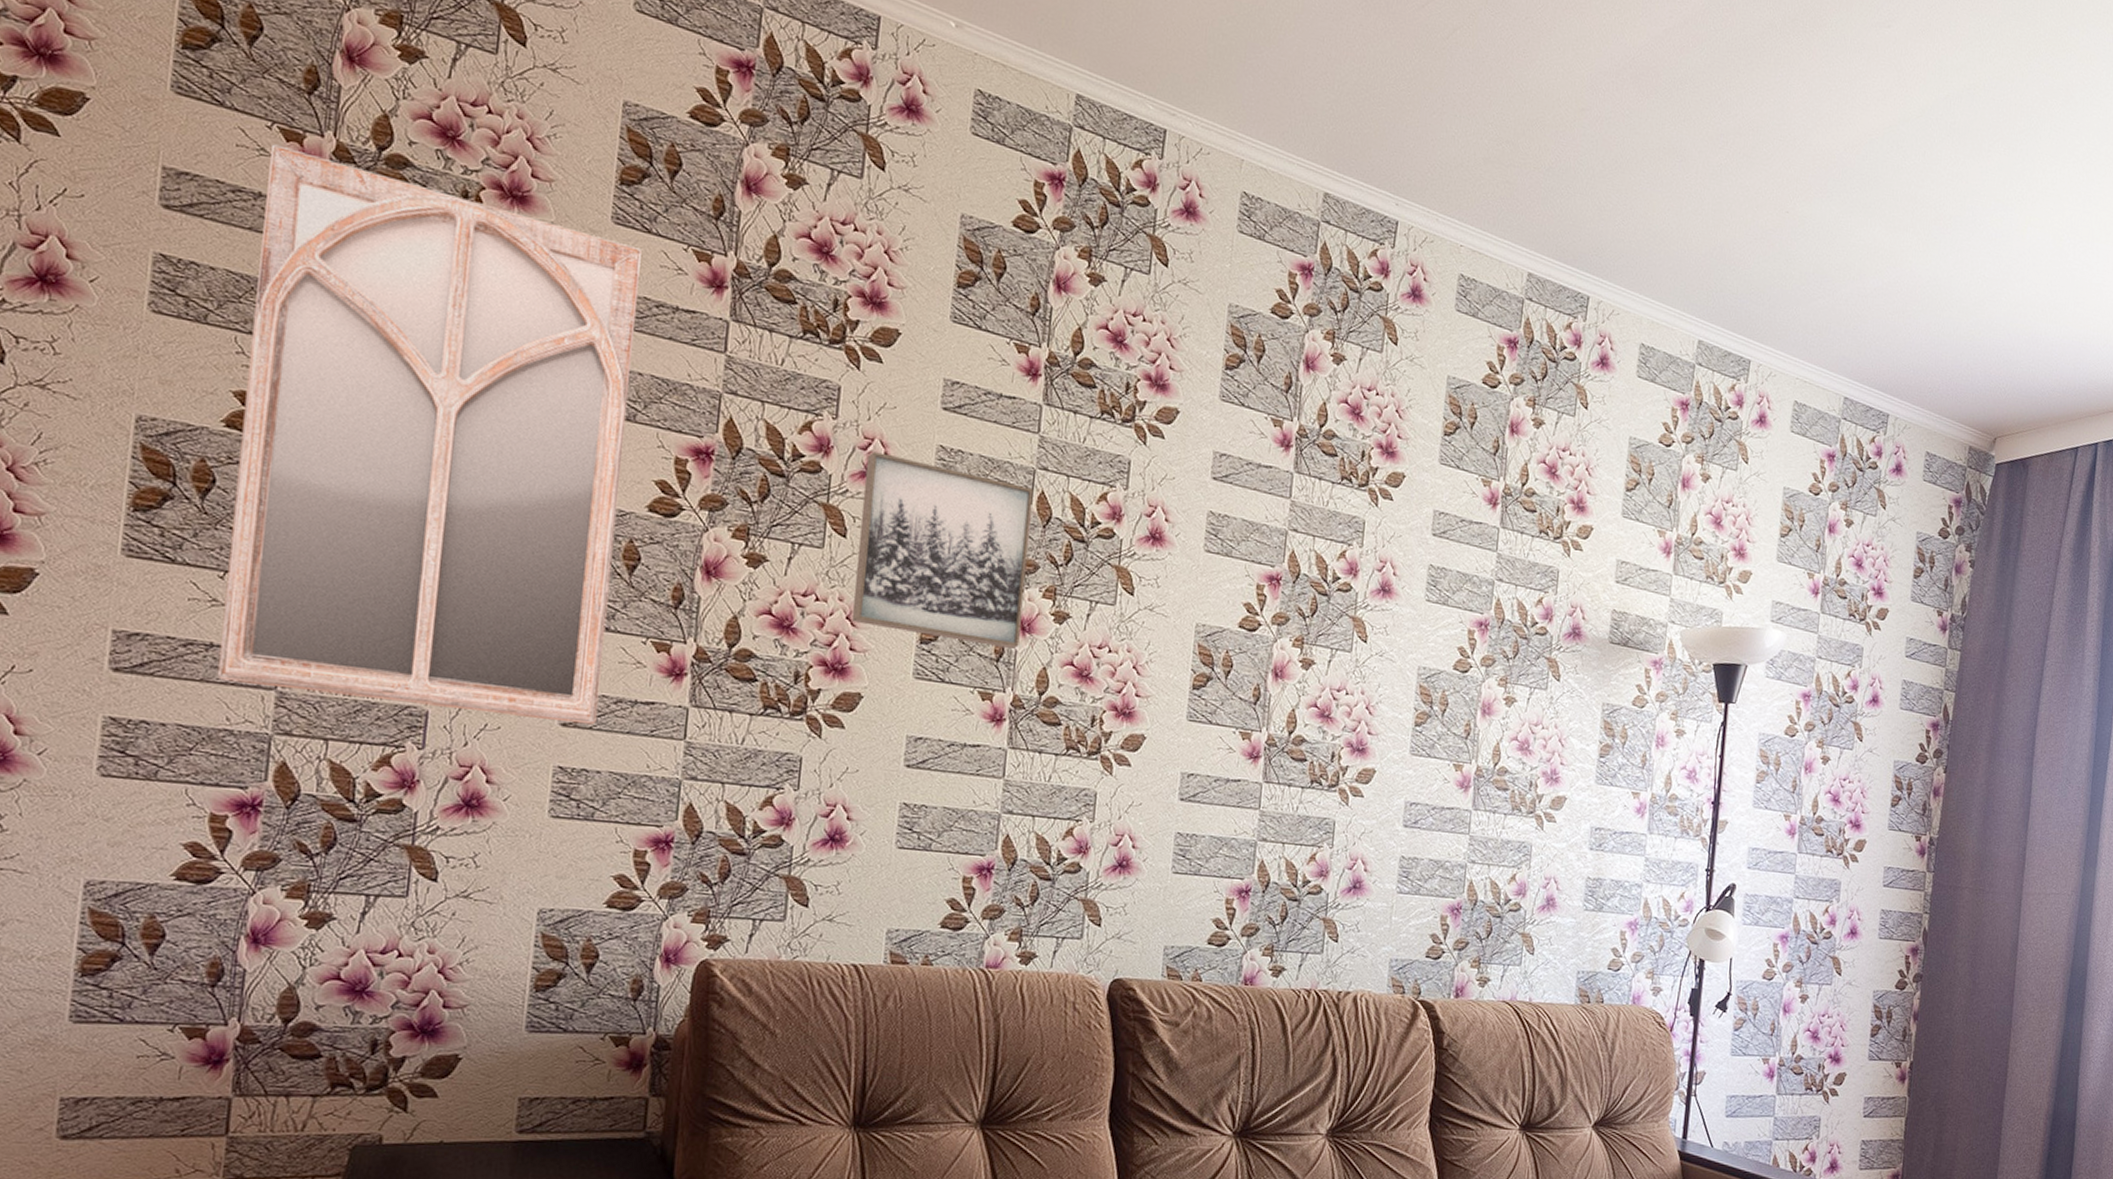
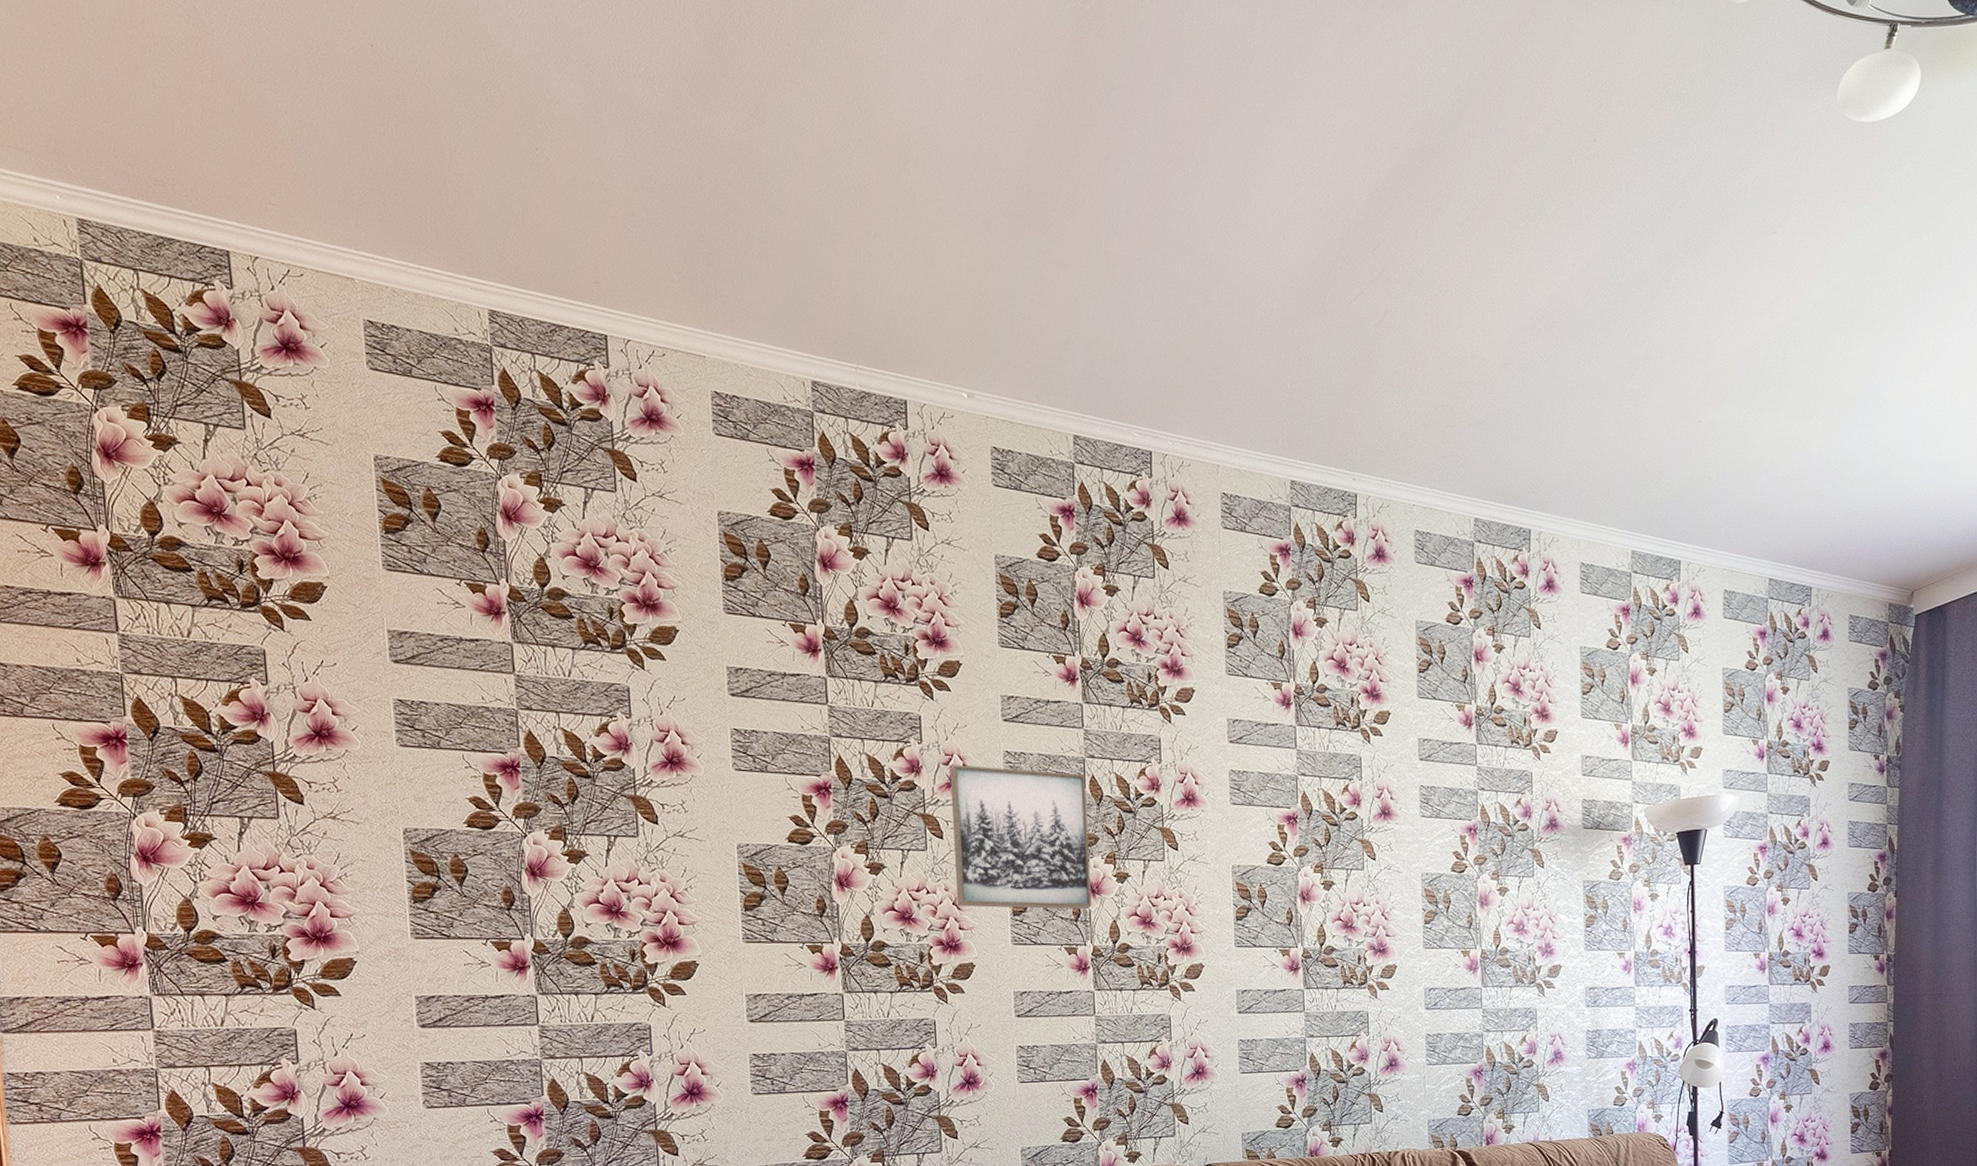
home mirror: present [217,144,642,725] -> none [462,597,775,1023]

